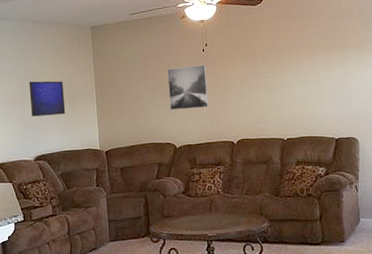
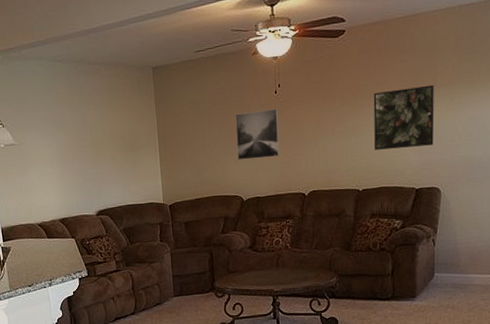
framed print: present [29,81,66,117] -> none [87,129,127,169]
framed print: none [291,47,348,103] -> present [373,84,434,150]

